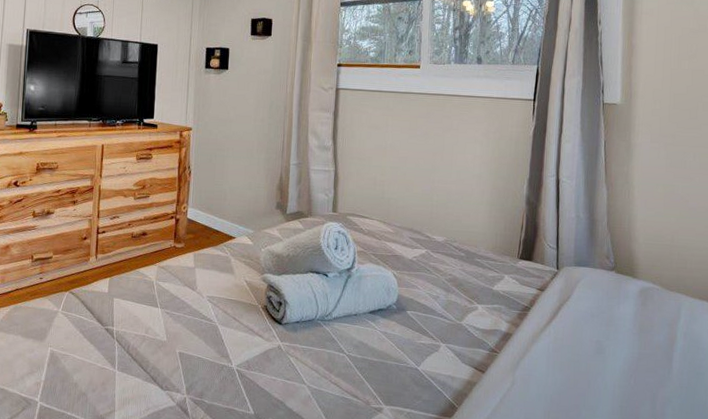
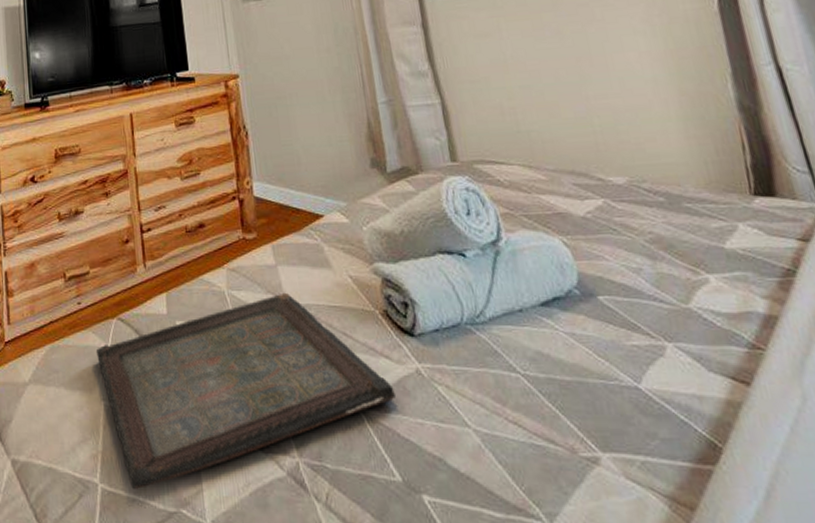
serving tray: none [49,286,261,407] -> present [96,292,395,489]

